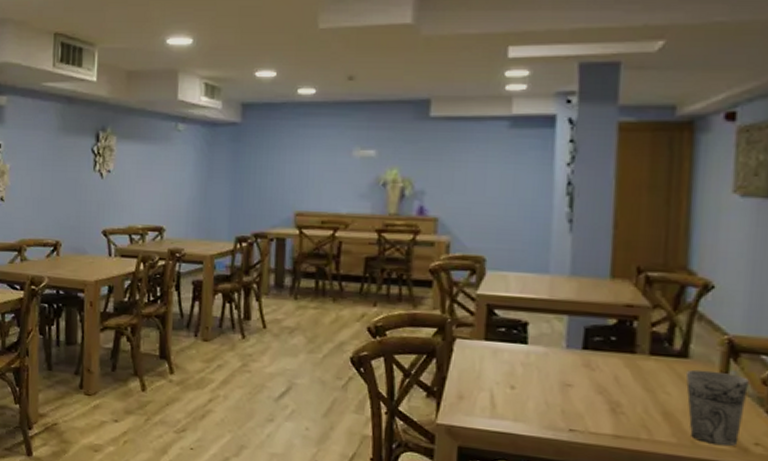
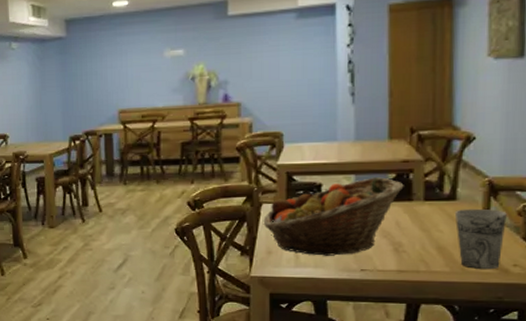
fruit basket: none [455,321,626,410] -> present [263,177,404,256]

